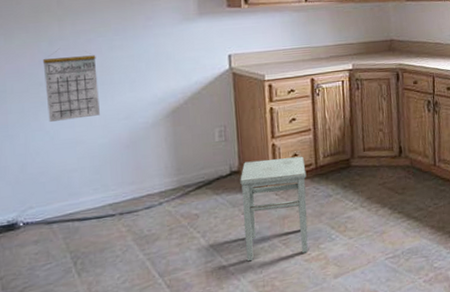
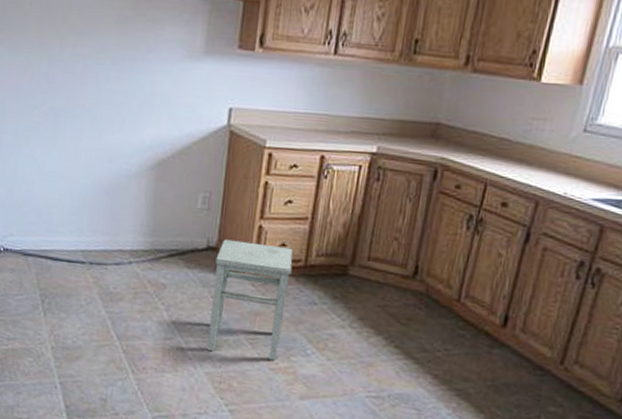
calendar: present [42,48,100,122] -> none [38,71,91,153]

